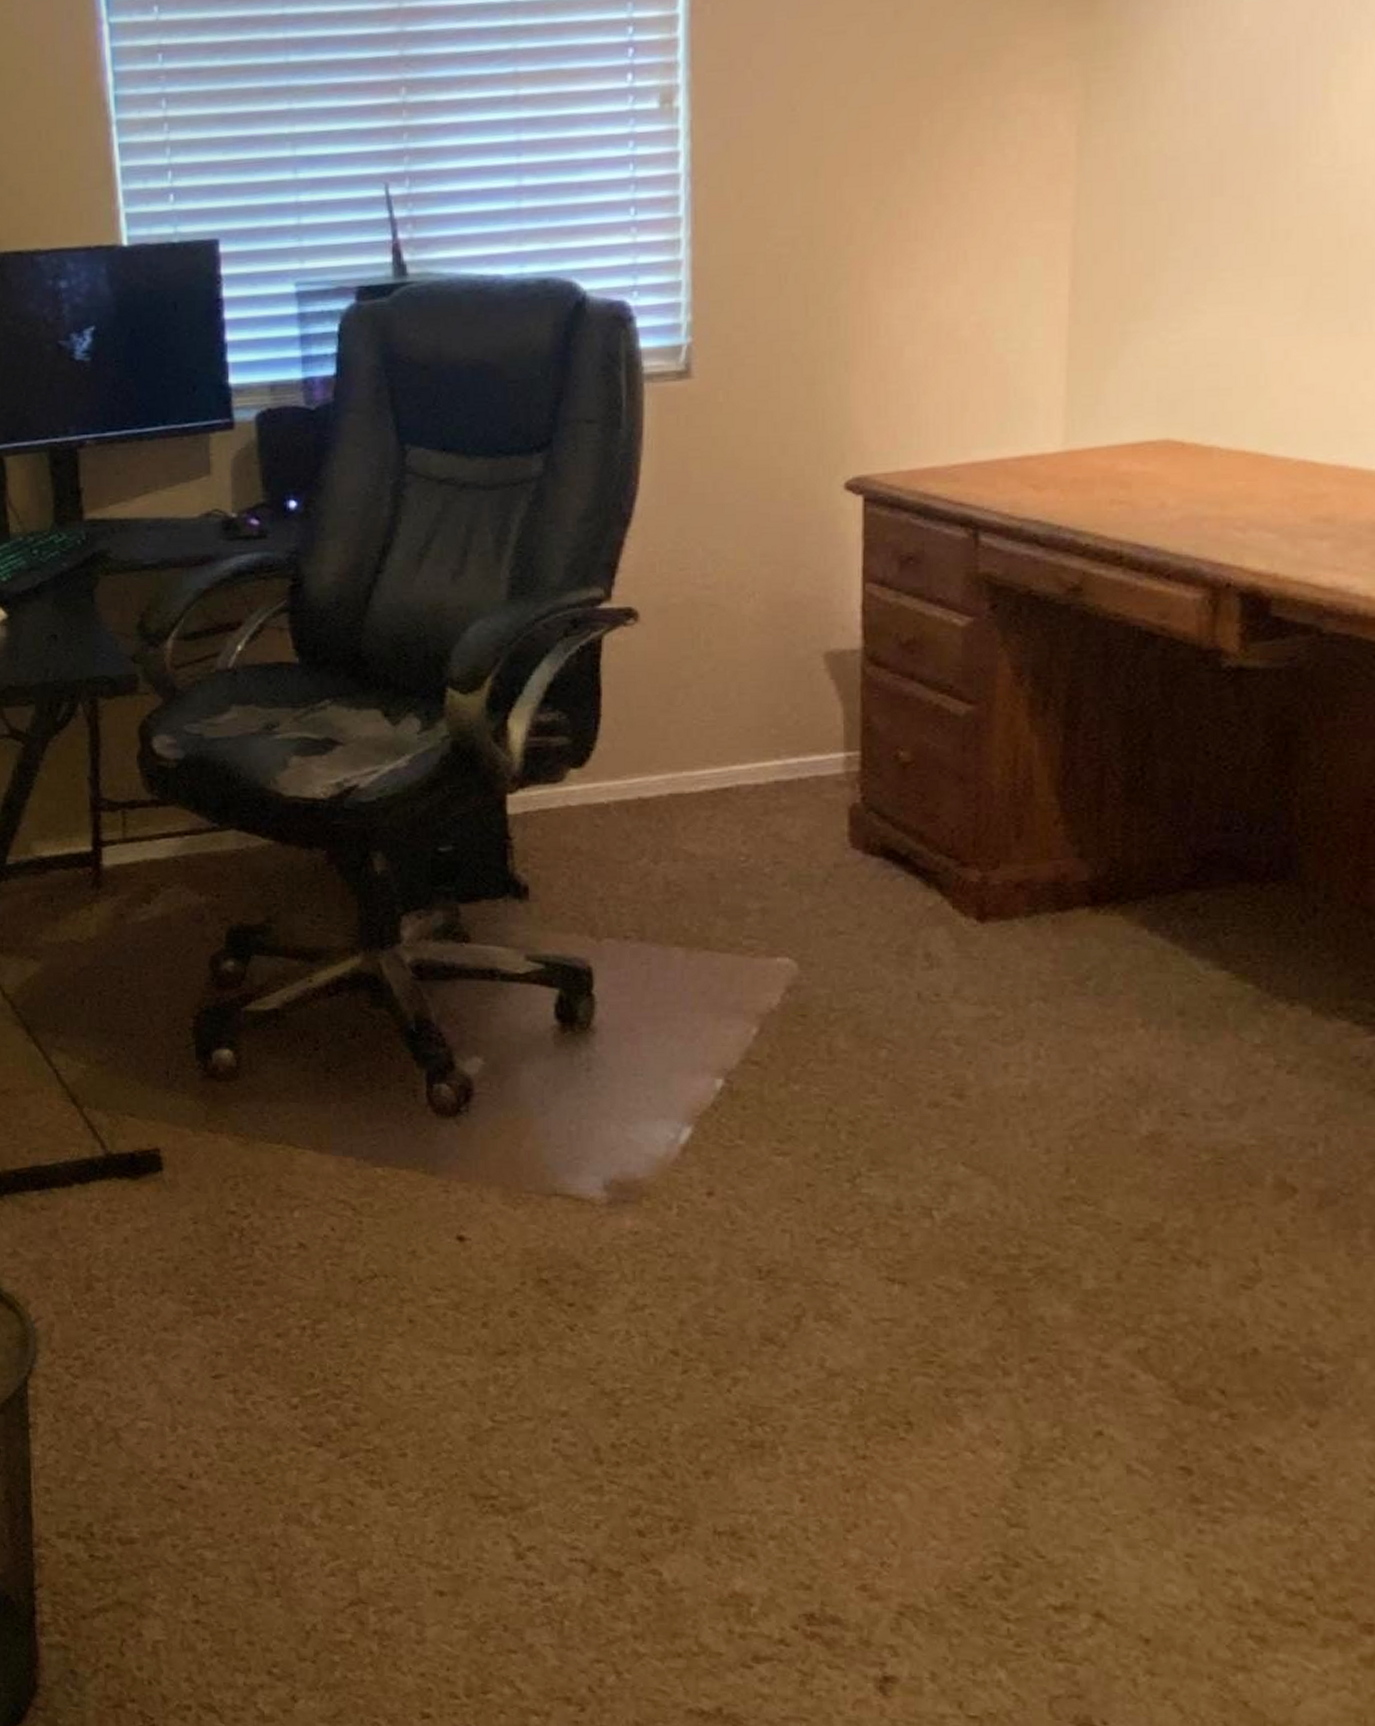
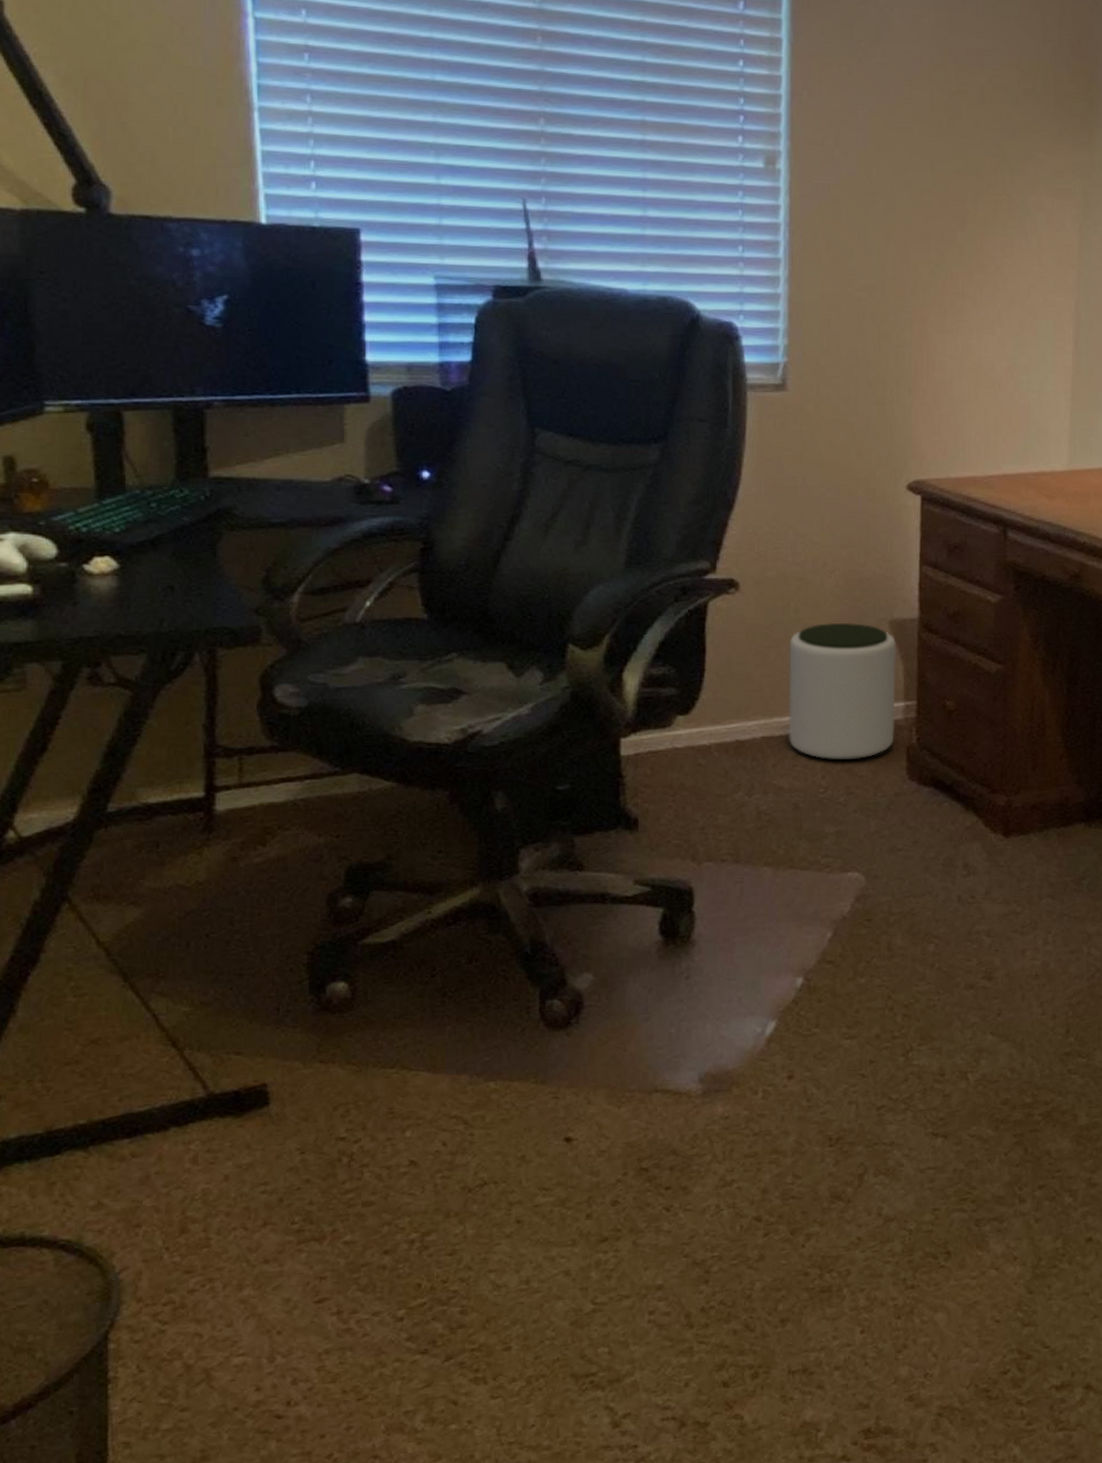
plant pot: none [700,656,834,823] -> present [789,622,897,761]

